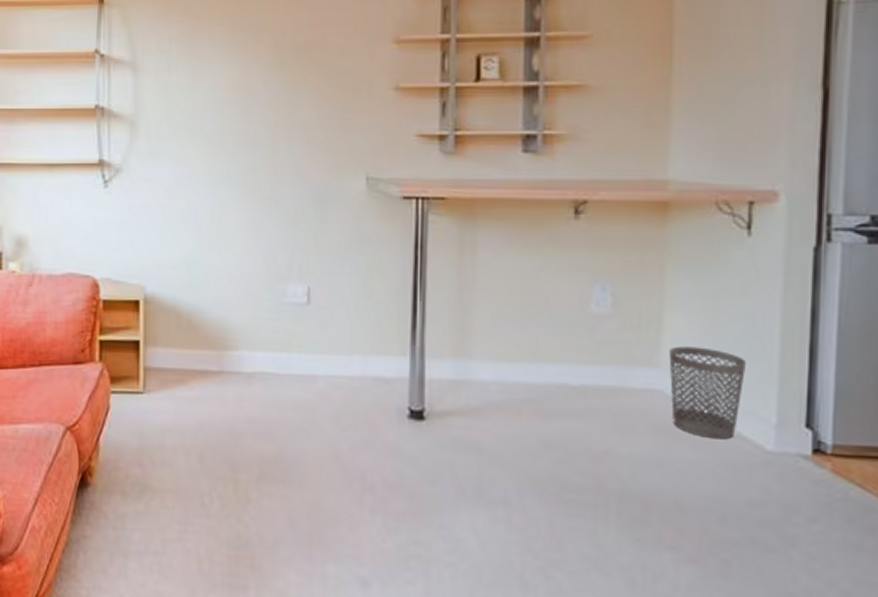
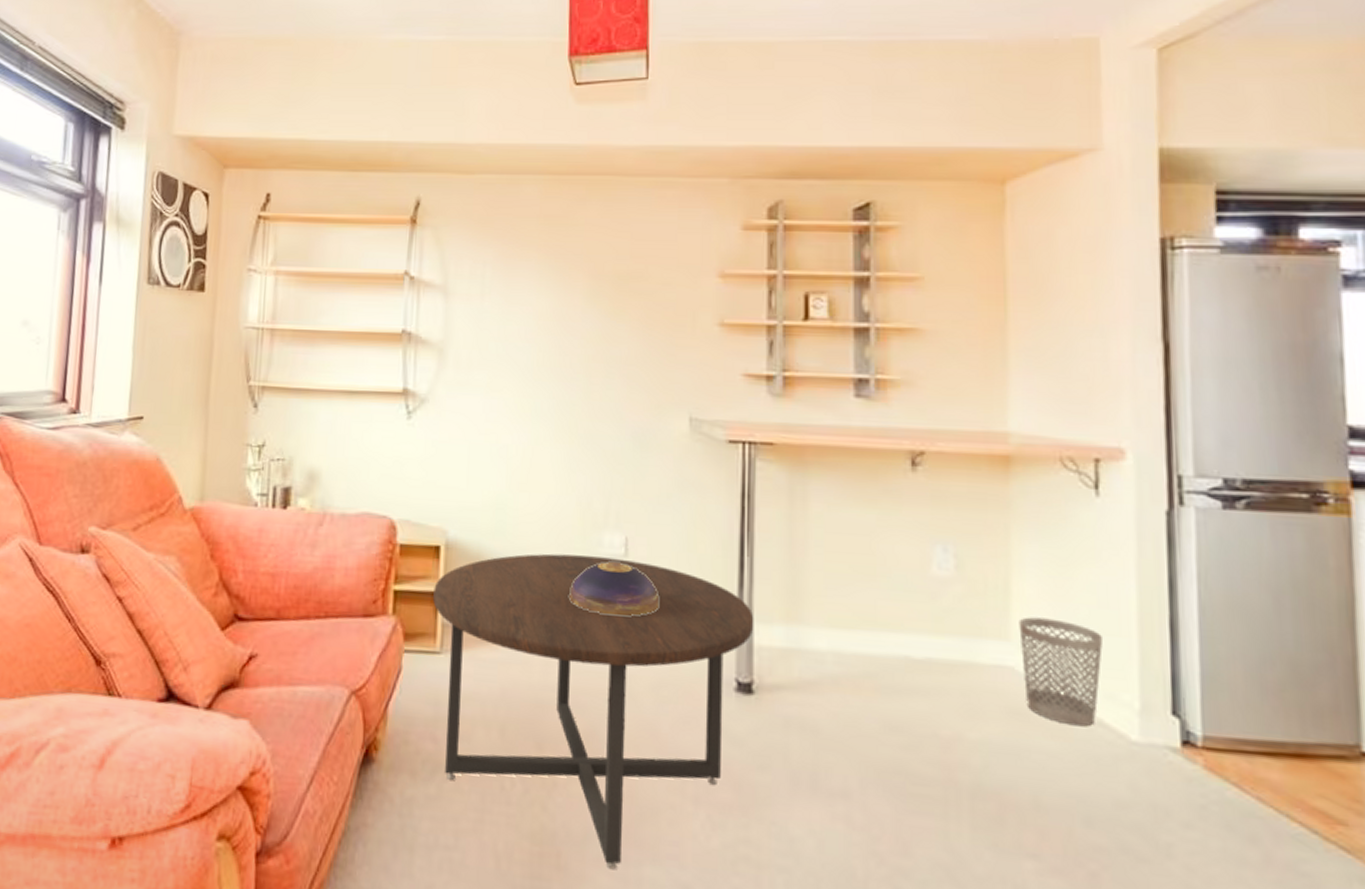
coffee table: none [135,304,426,568] -> present [433,553,754,870]
decorative bowl: none [258,310,340,357] -> present [569,562,660,616]

